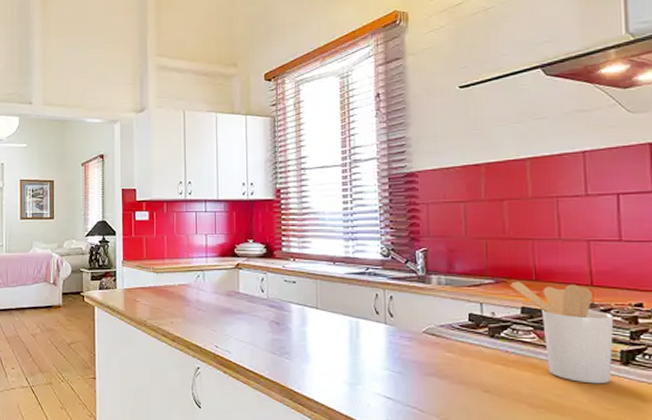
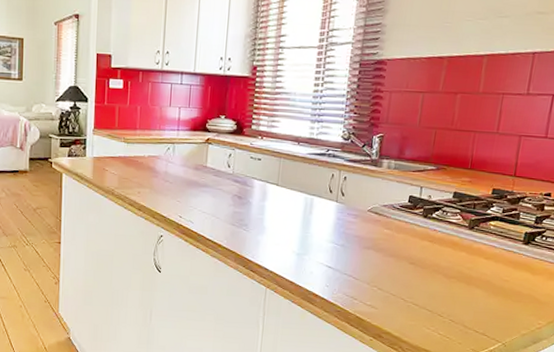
utensil holder: present [509,281,614,384] -> none [448,168,527,260]

